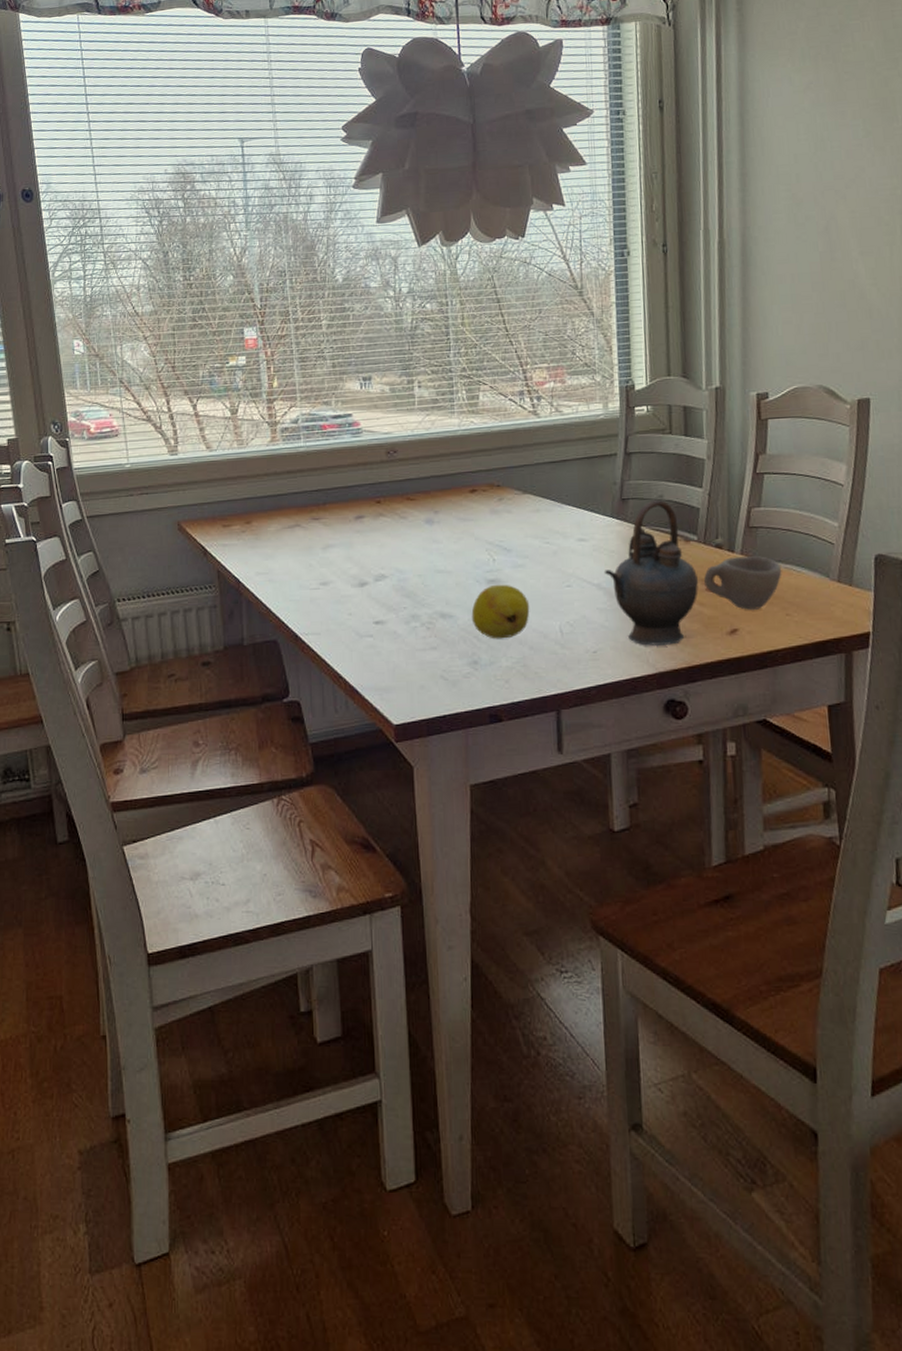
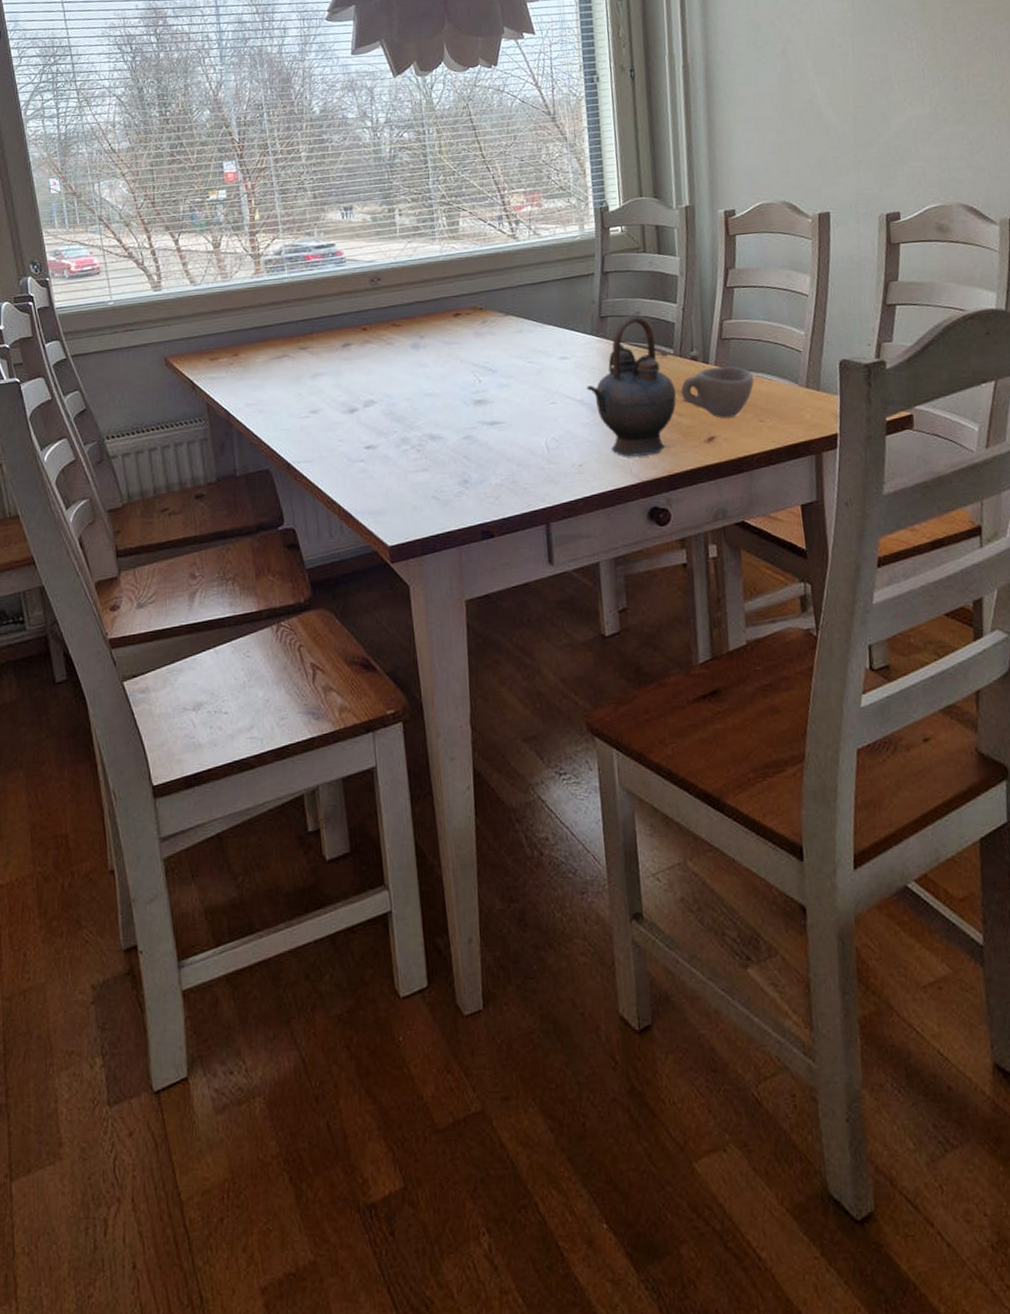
fruit: present [471,584,530,639] -> none [460,404,517,458]

